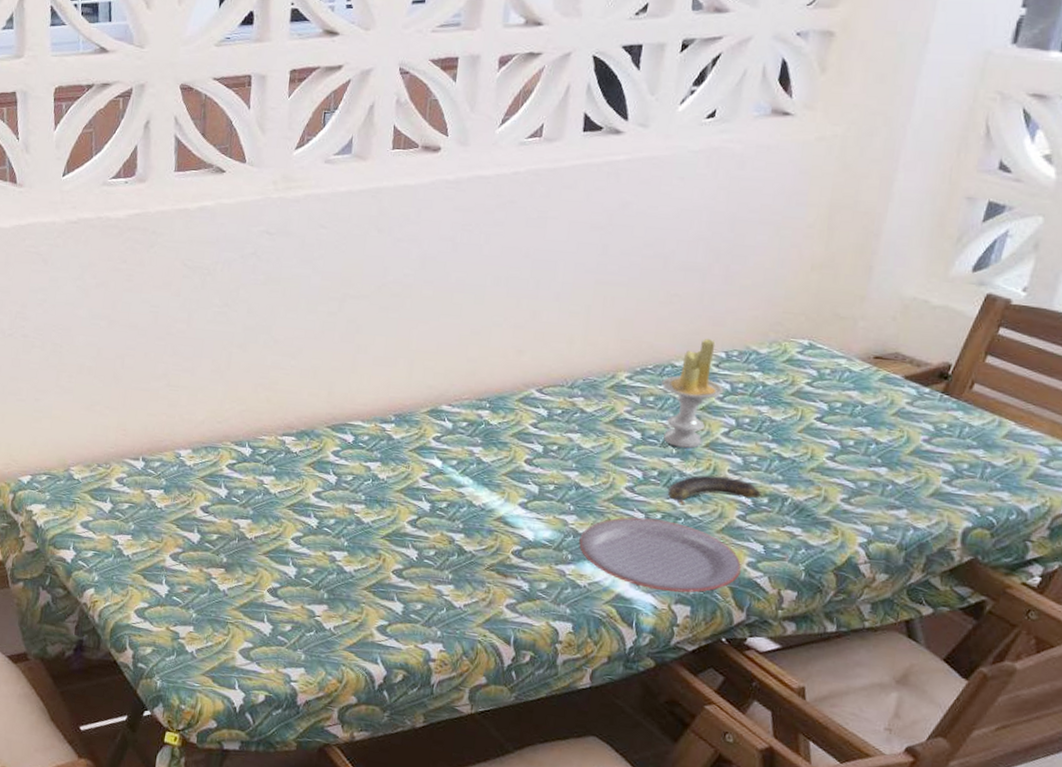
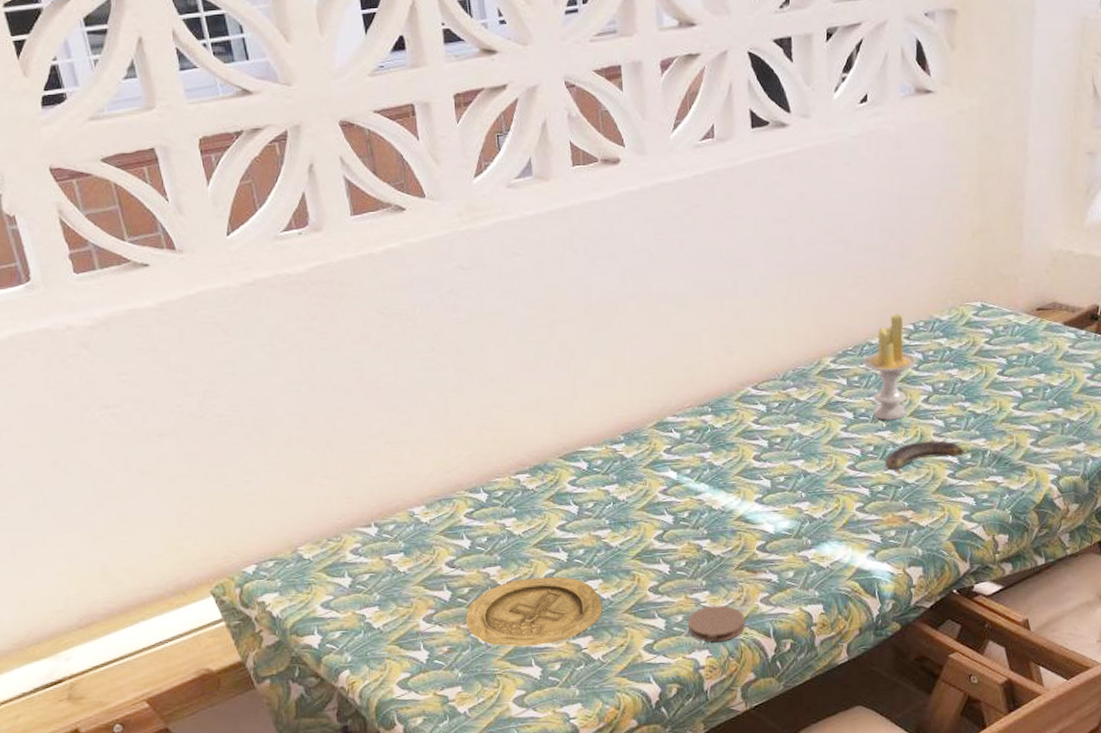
plate: none [208,536,344,604] -> present [465,576,603,647]
coaster: none [426,600,486,639] -> present [688,605,745,643]
plate: present [579,517,741,593] -> none [815,491,959,557]

